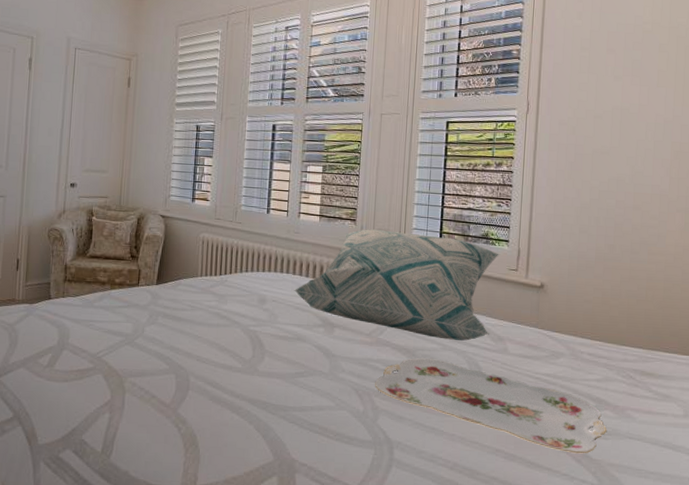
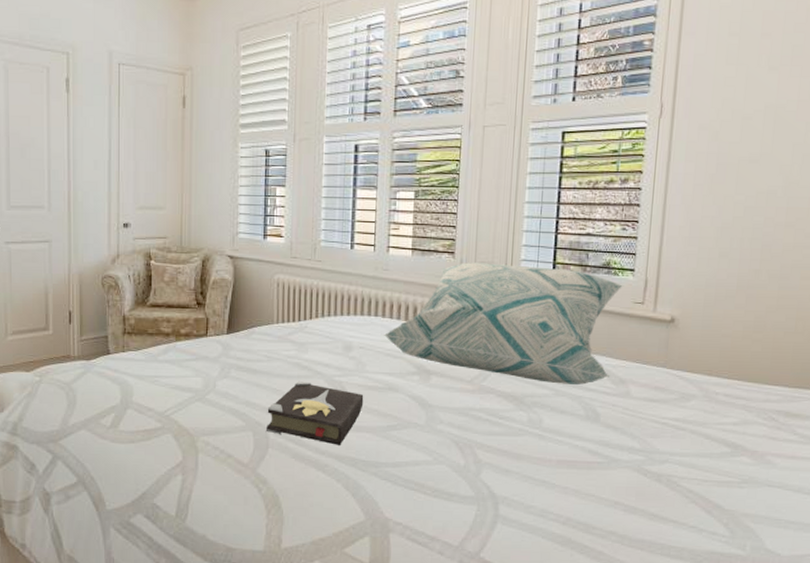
hardback book: none [187,330,275,390] -> present [265,381,364,445]
serving tray: present [375,357,607,454] -> none [477,405,743,504]

